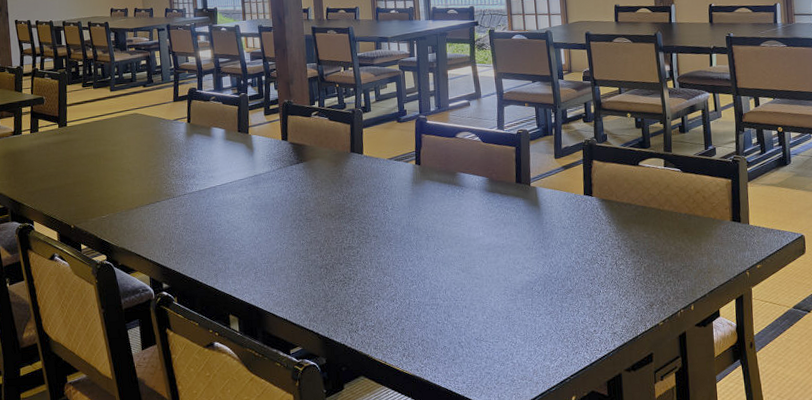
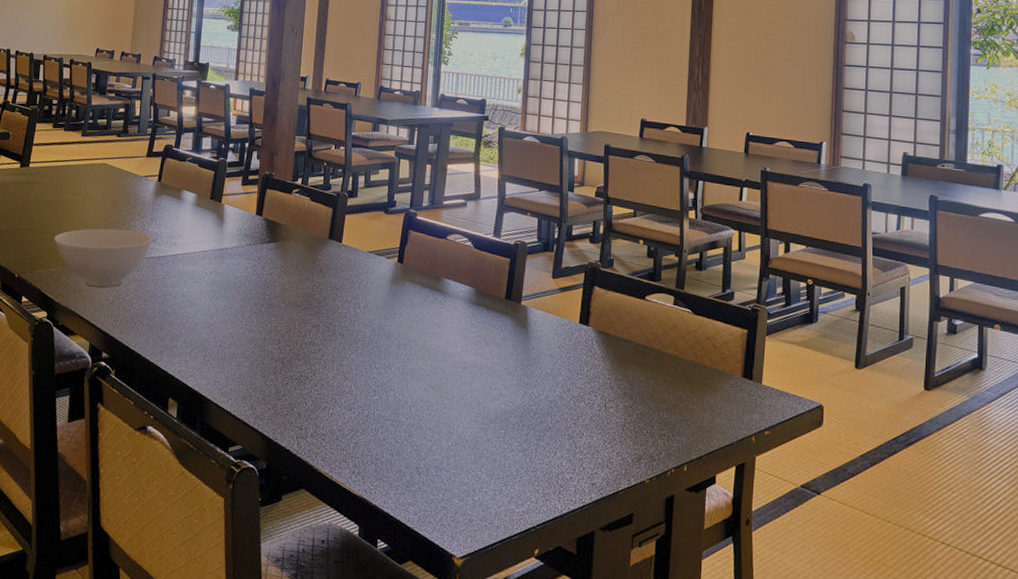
bowl: none [101,170,192,227] -> present [54,228,153,288]

